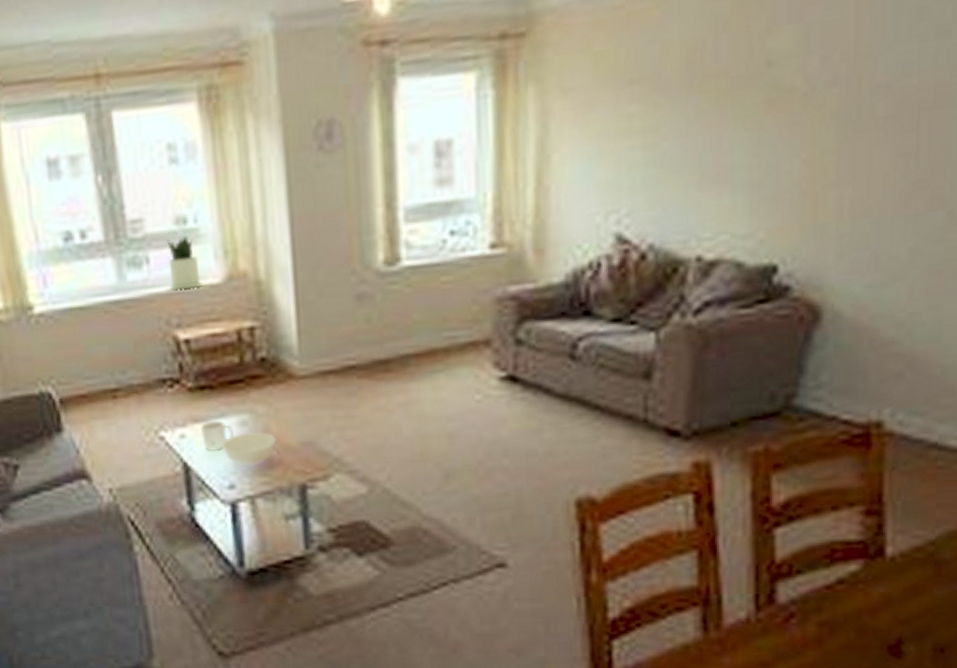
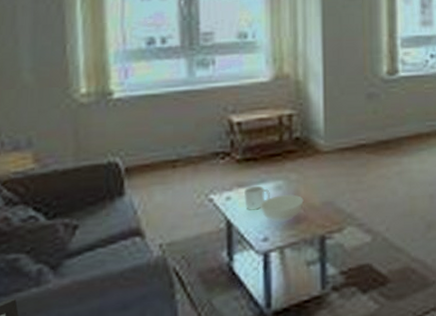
planter: present [166,236,204,291] -> none [229,47,256,86]

